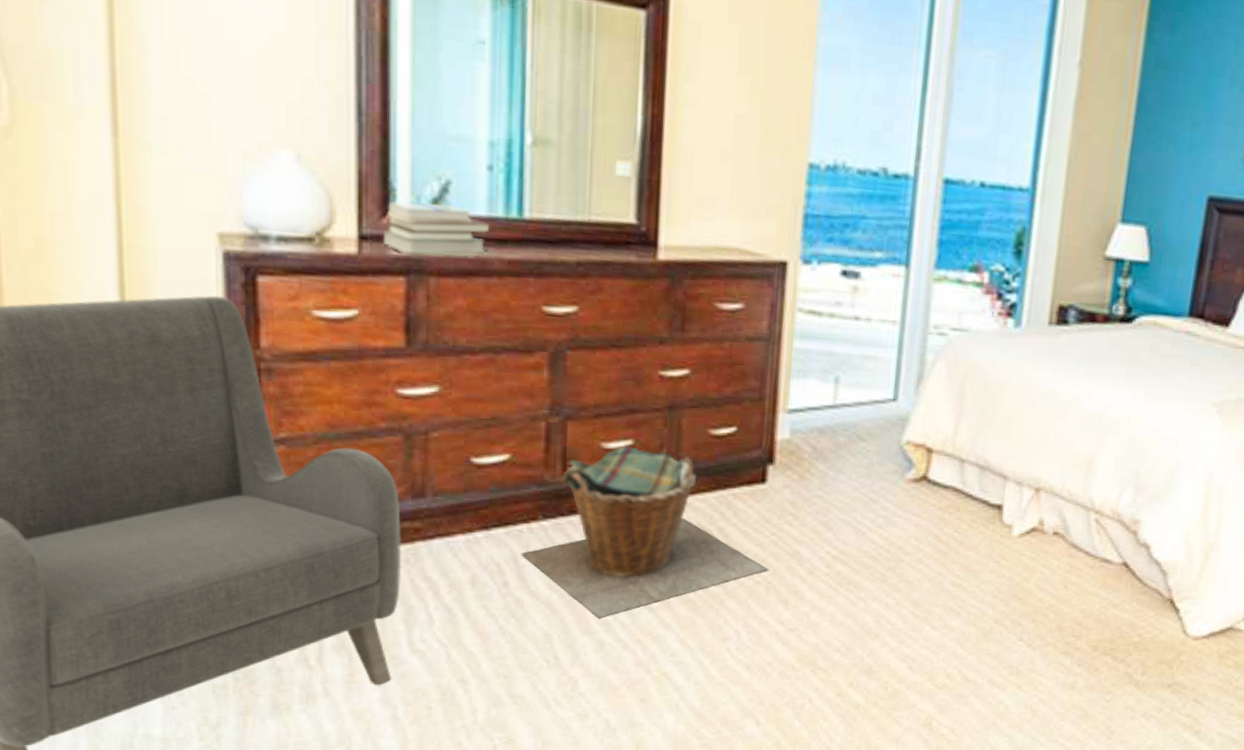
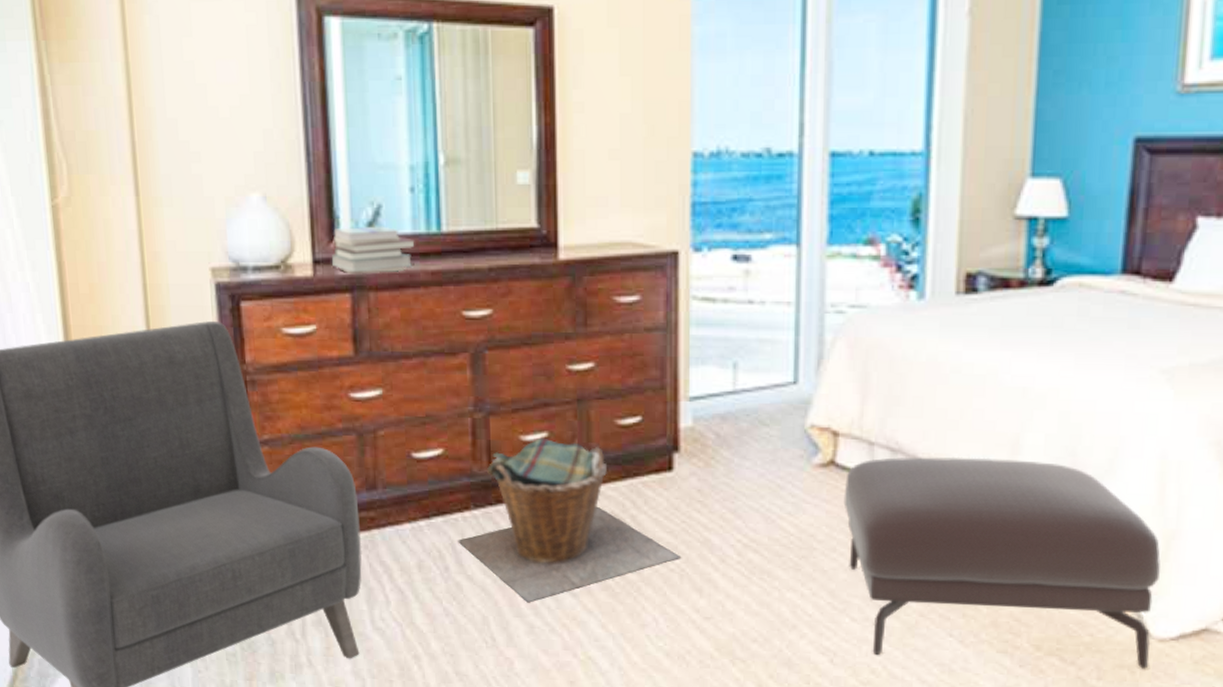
ottoman: none [932,474,1201,664] -> present [843,456,1161,669]

